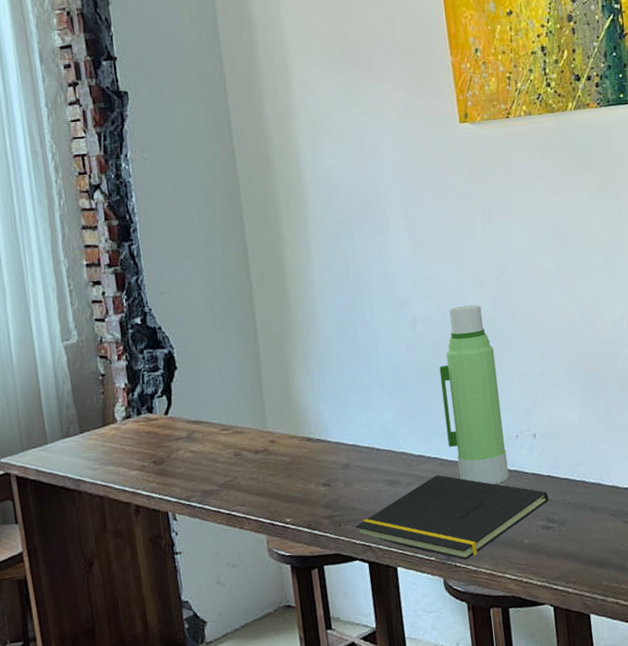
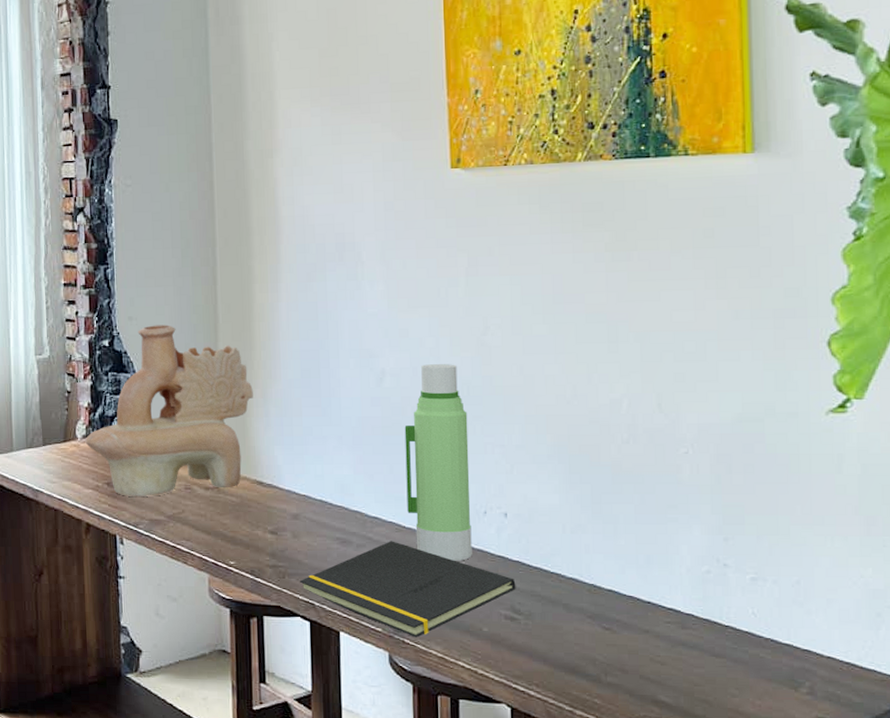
decorative vase: none [125,295,294,472] -> present [85,325,253,498]

